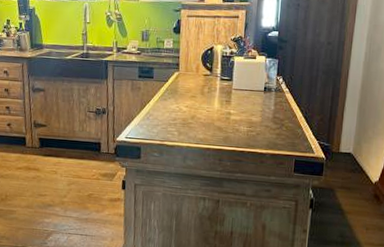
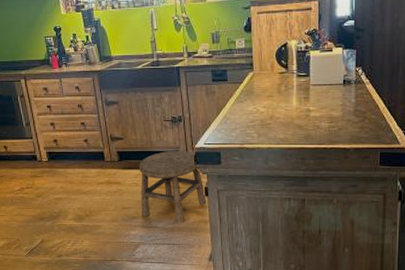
stool: none [57,141,124,215] -> present [138,150,207,224]

